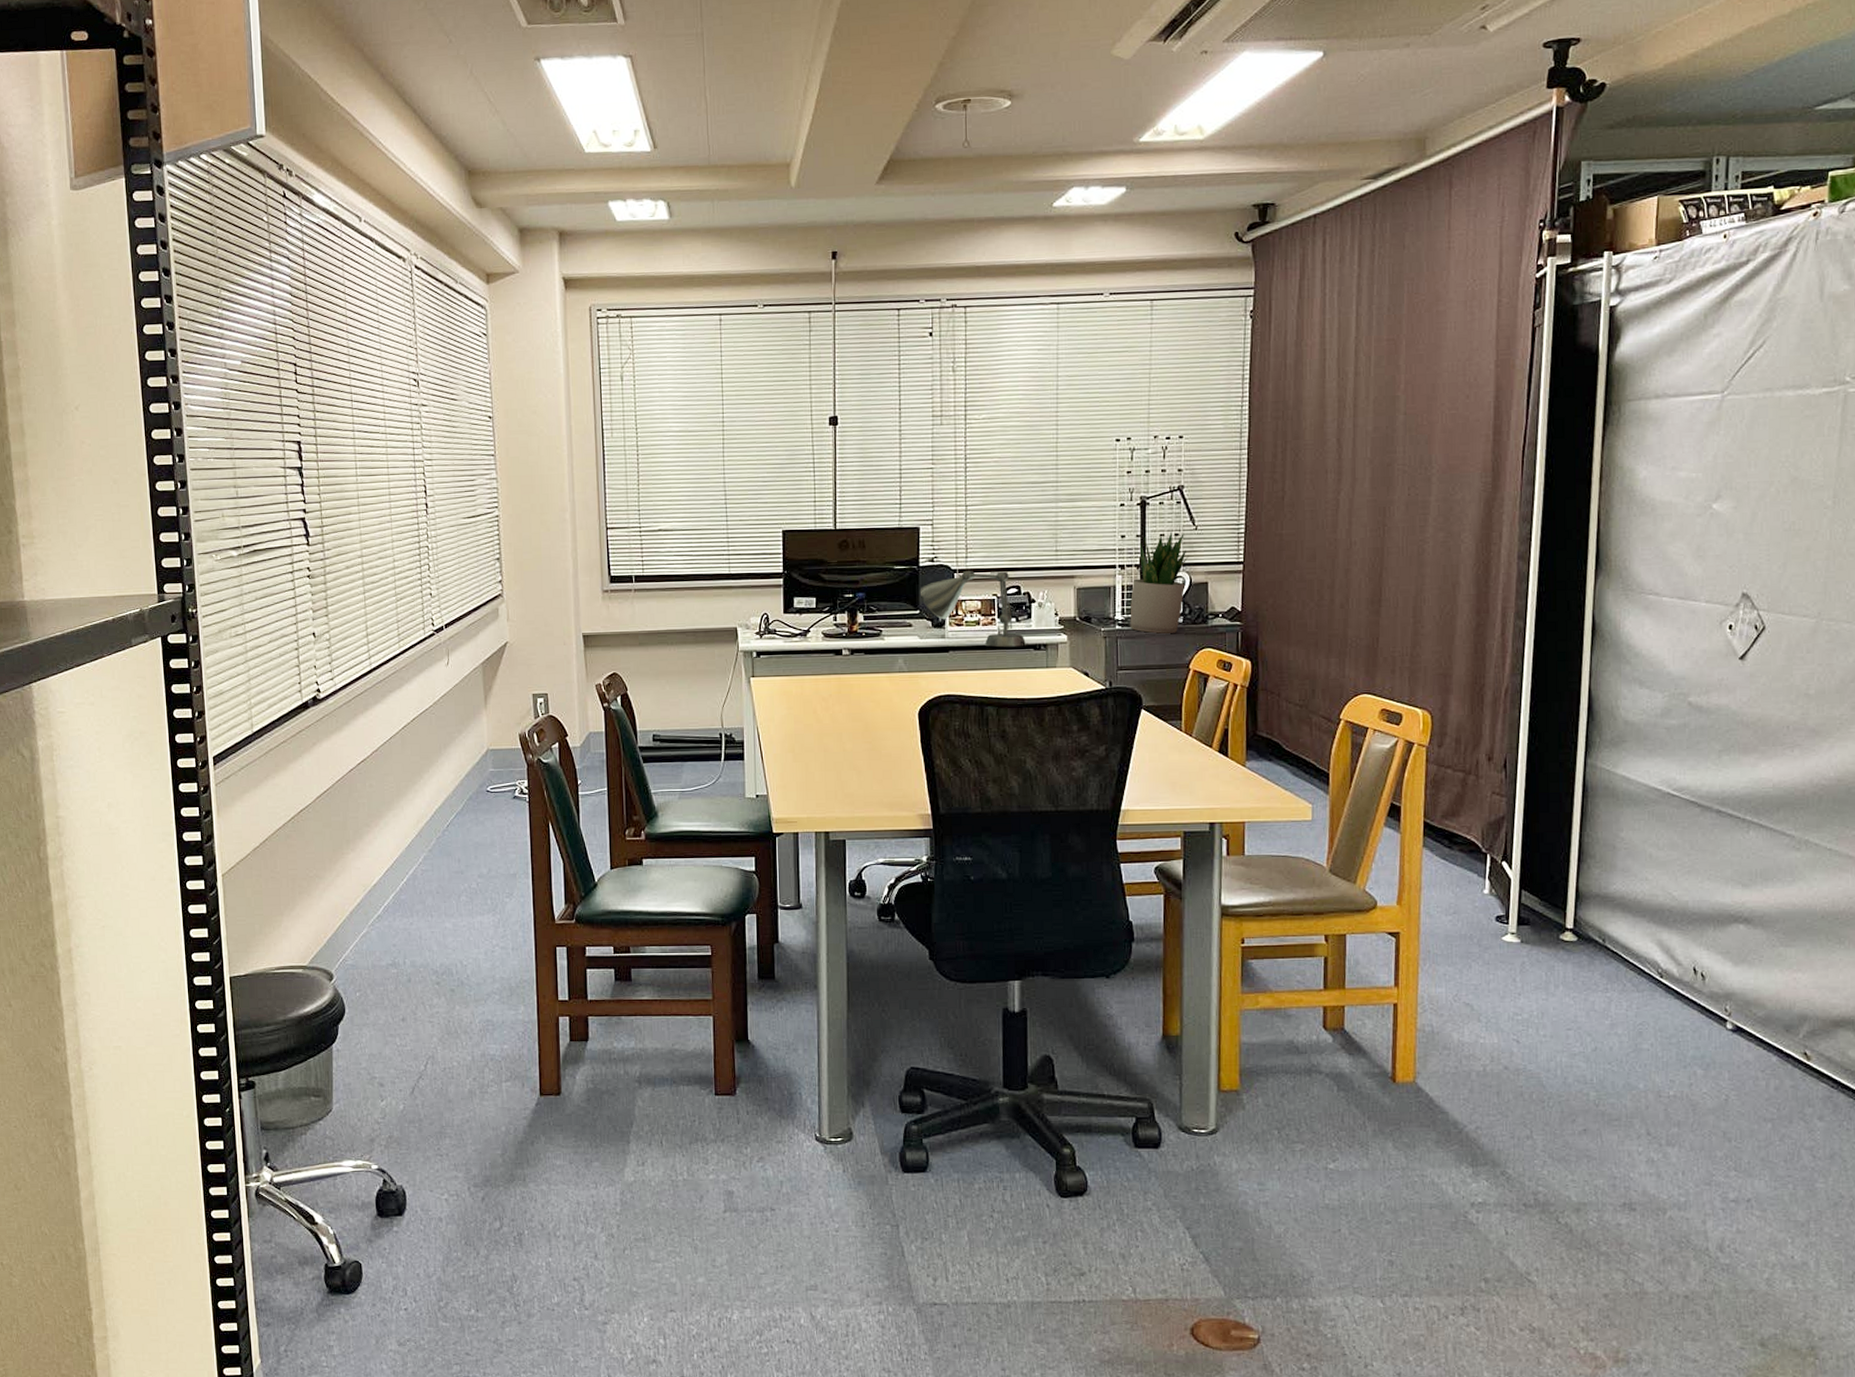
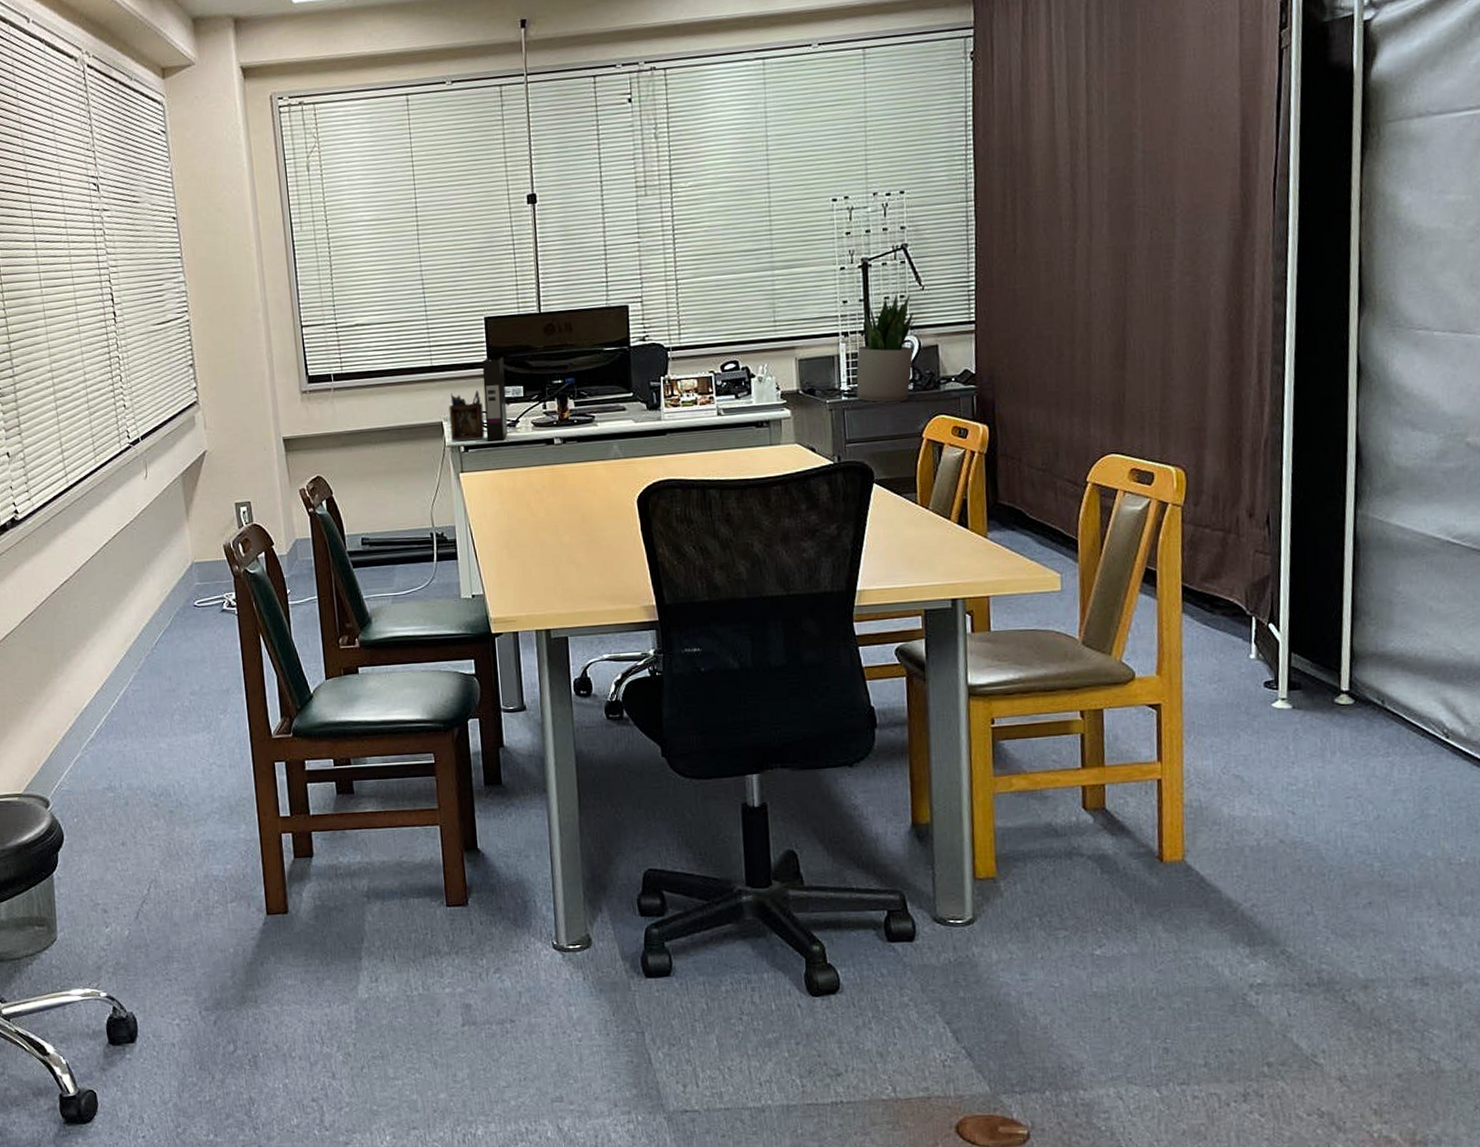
desk organizer: none [744,600,777,647] -> present [449,390,485,441]
binder: none [777,568,800,650] -> present [482,356,508,443]
desk lamp: present [920,570,1029,648] -> none [632,345,751,428]

